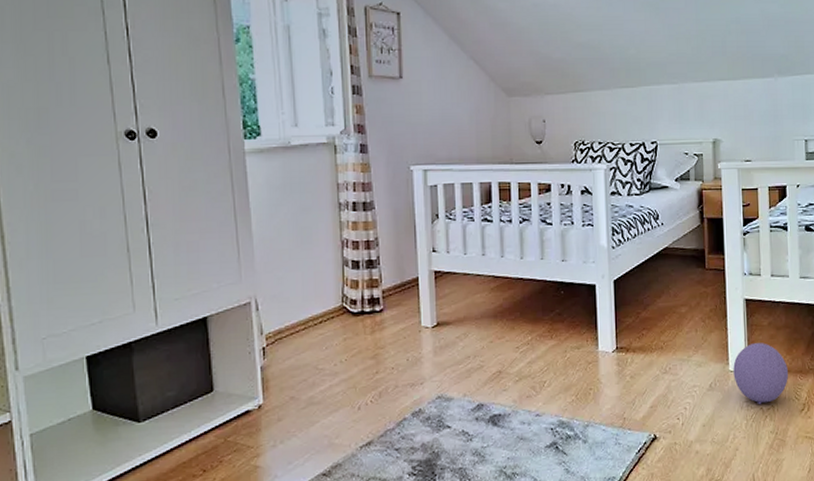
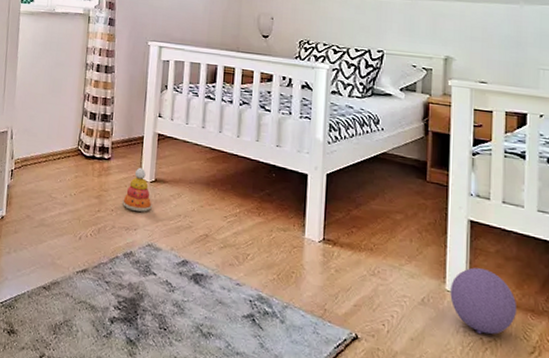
stacking toy: none [403,313,437,363] -> present [122,167,152,212]

